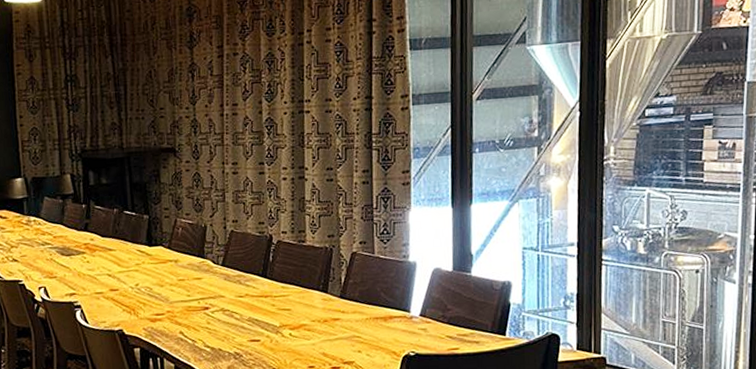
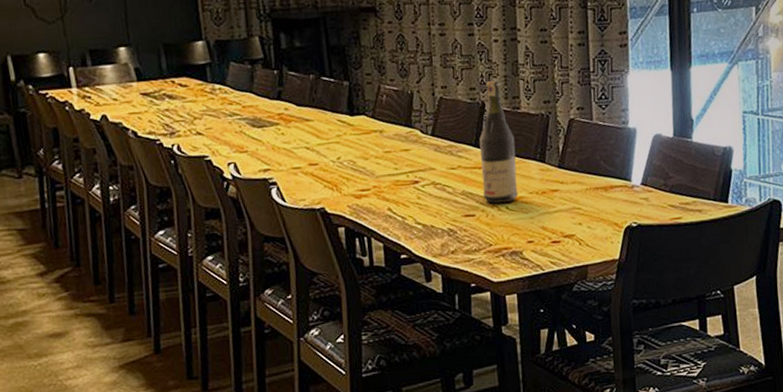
wine bottle: none [266,215,301,330] -> present [479,80,518,204]

